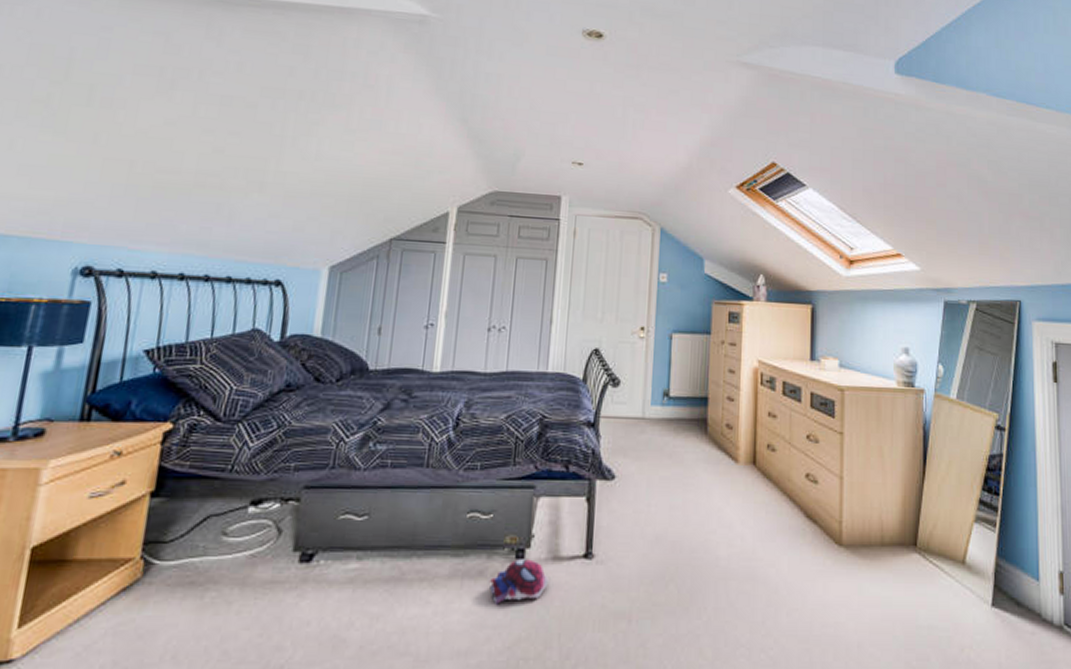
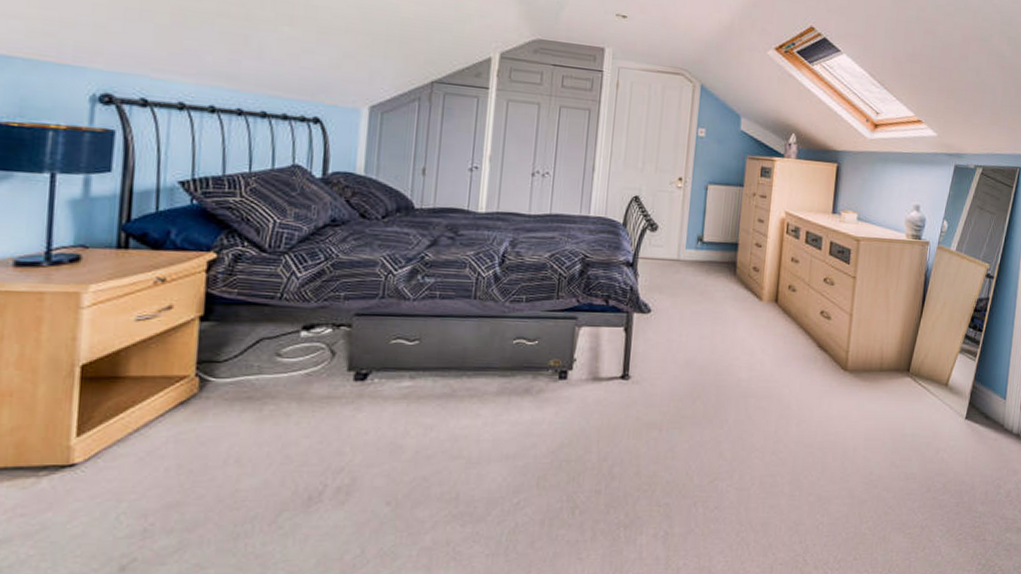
plush toy: present [489,559,549,605] -> none [534,379,589,417]

